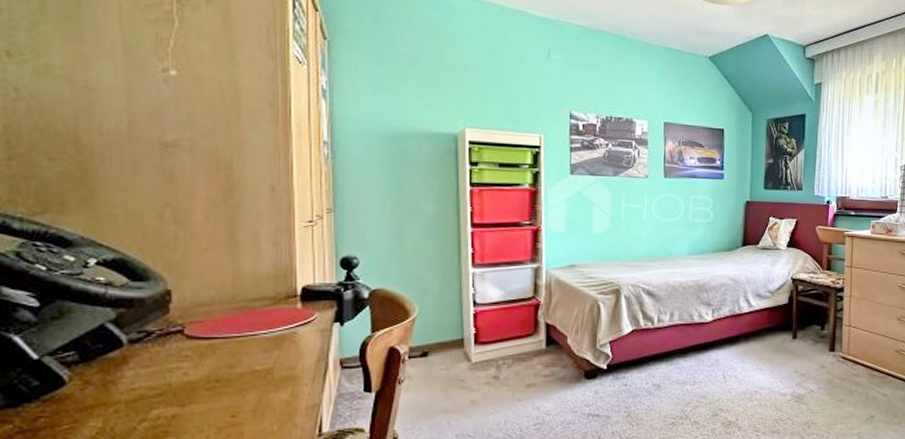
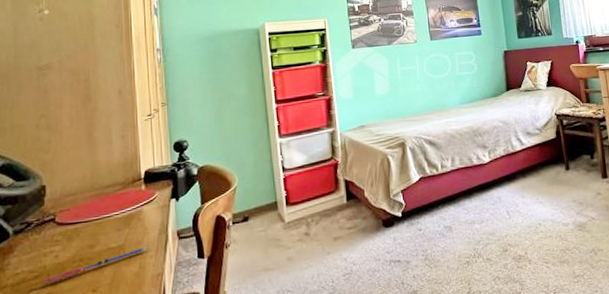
pen: none [167,373,305,404] -> present [43,247,150,284]

